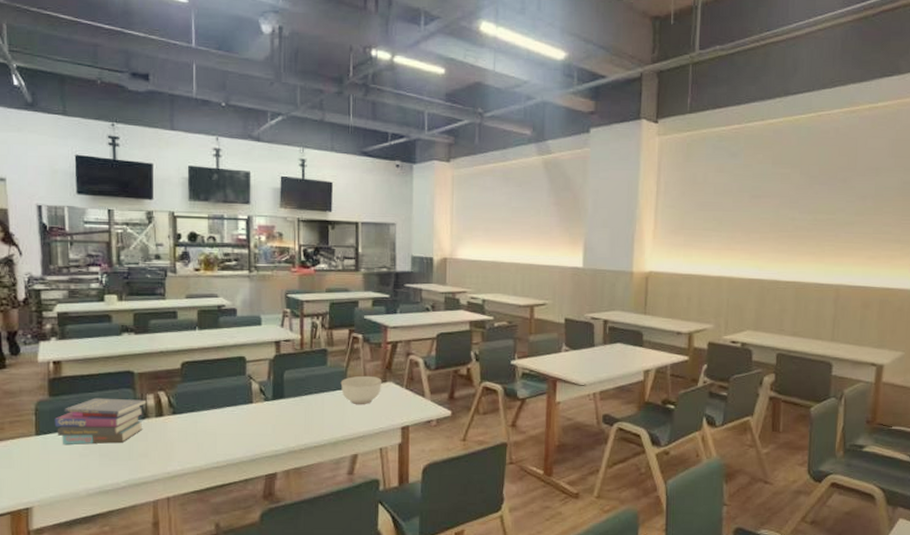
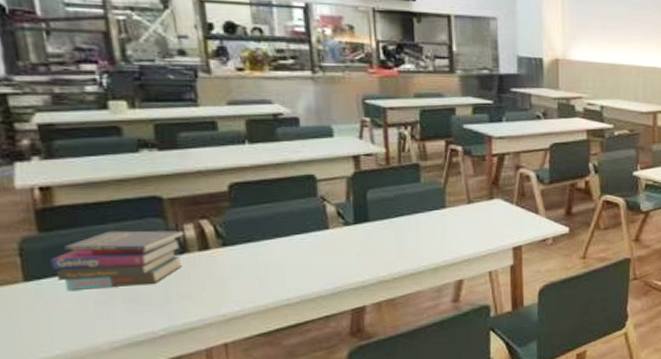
bowl: present [340,375,383,404] -> none [438,192,489,225]

